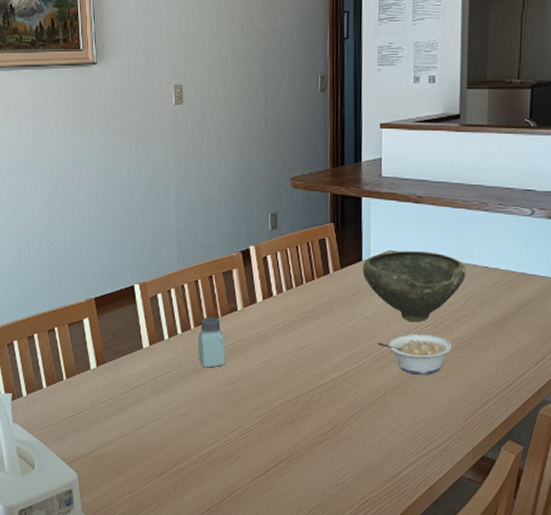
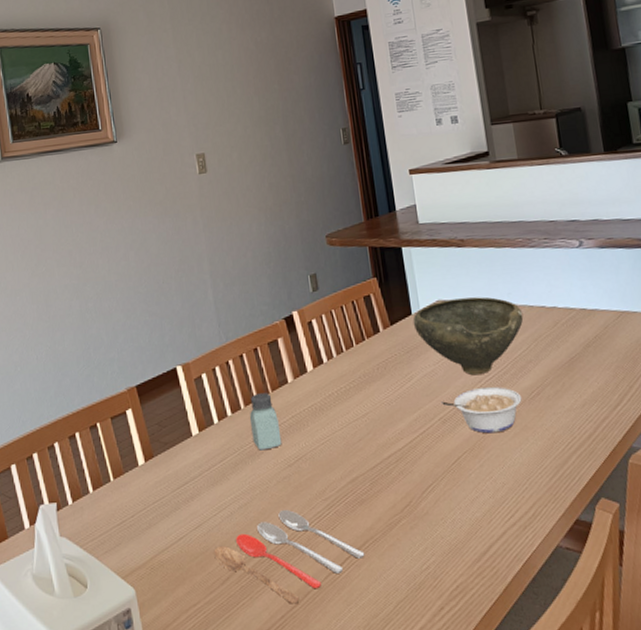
cooking utensil: none [152,420,288,501] -> present [214,509,365,604]

